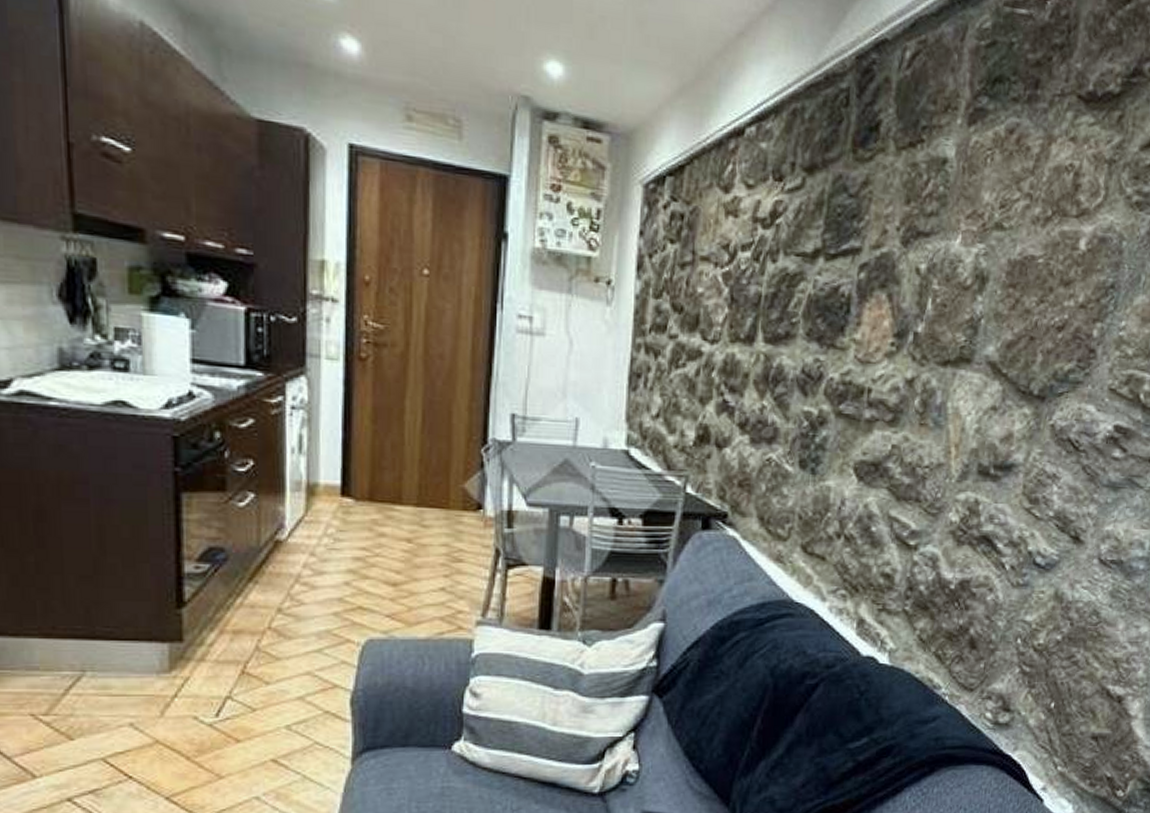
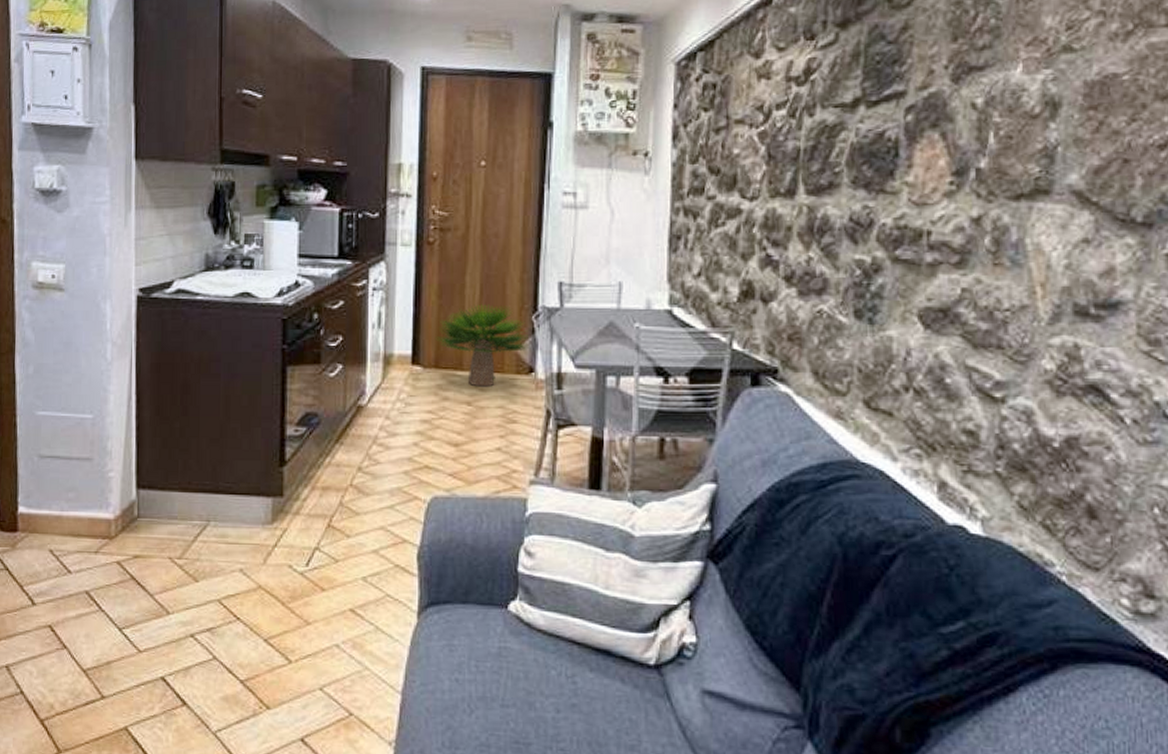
potted plant: none [370,432,478,523] -> present [436,304,530,387]

